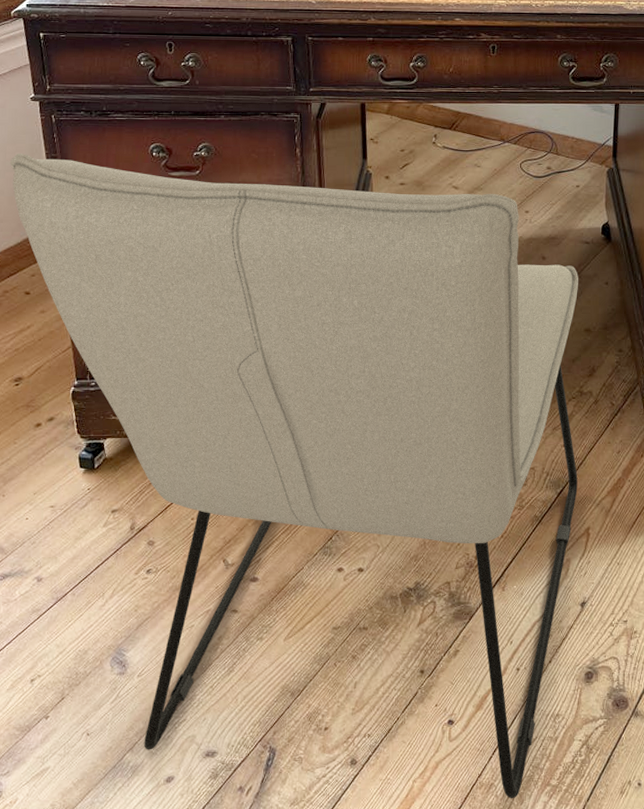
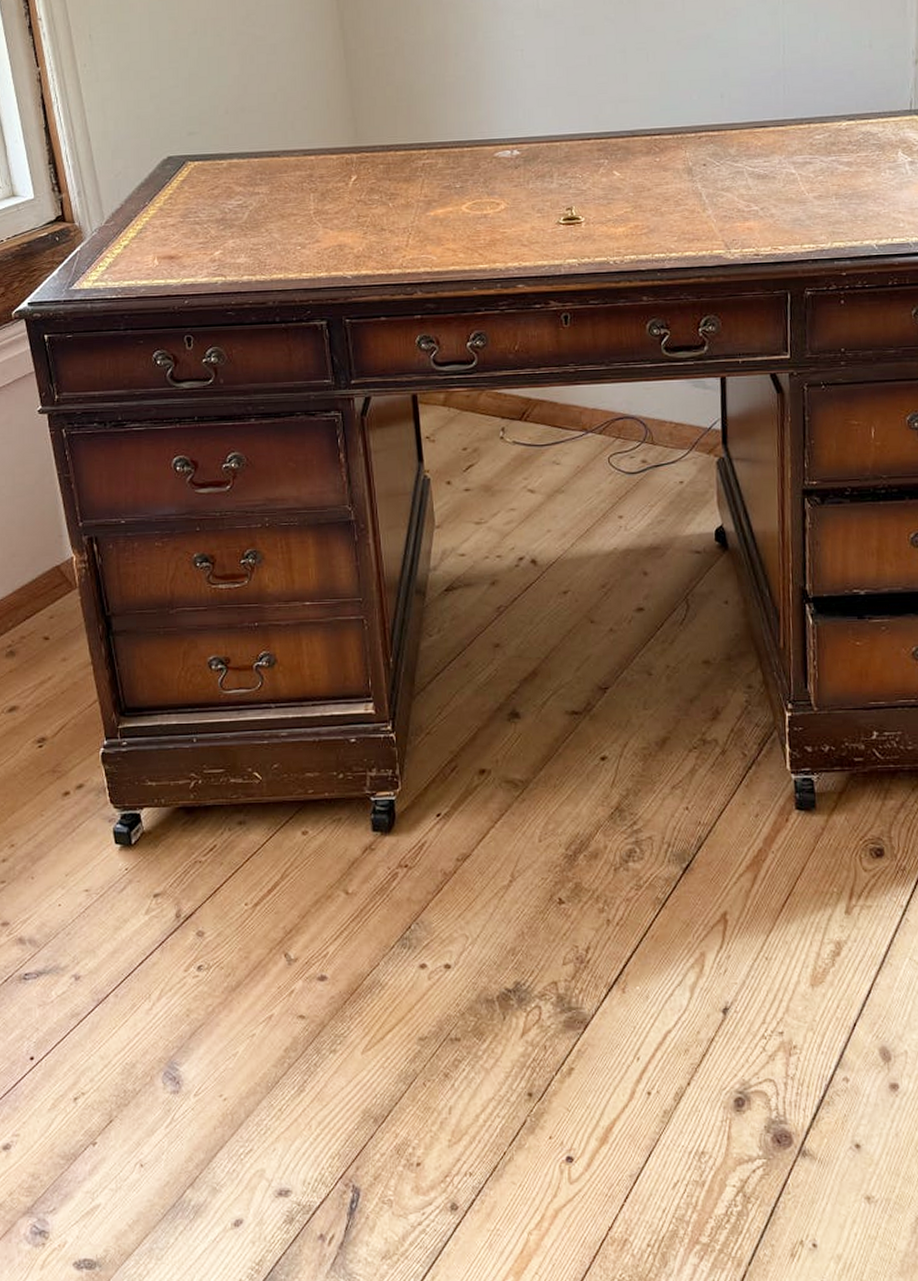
chair: present [9,153,578,799] -> none [19,475,708,1260]

